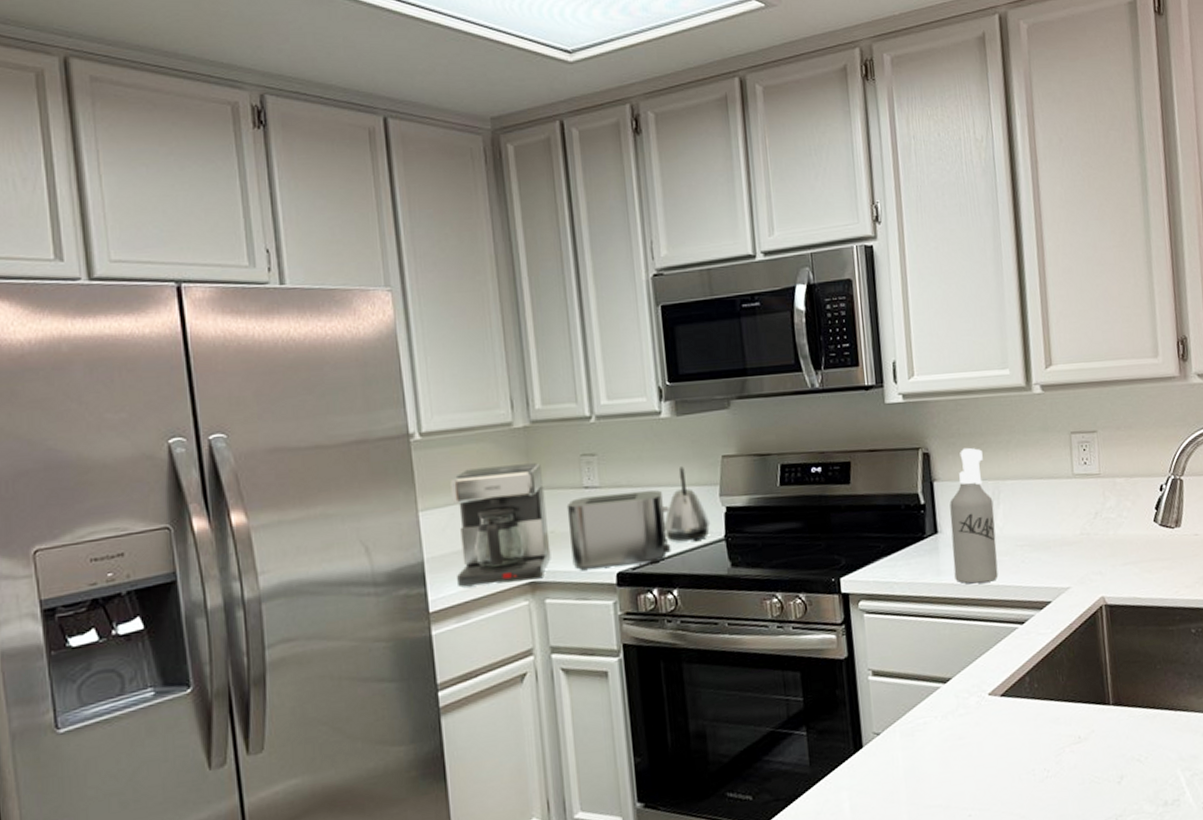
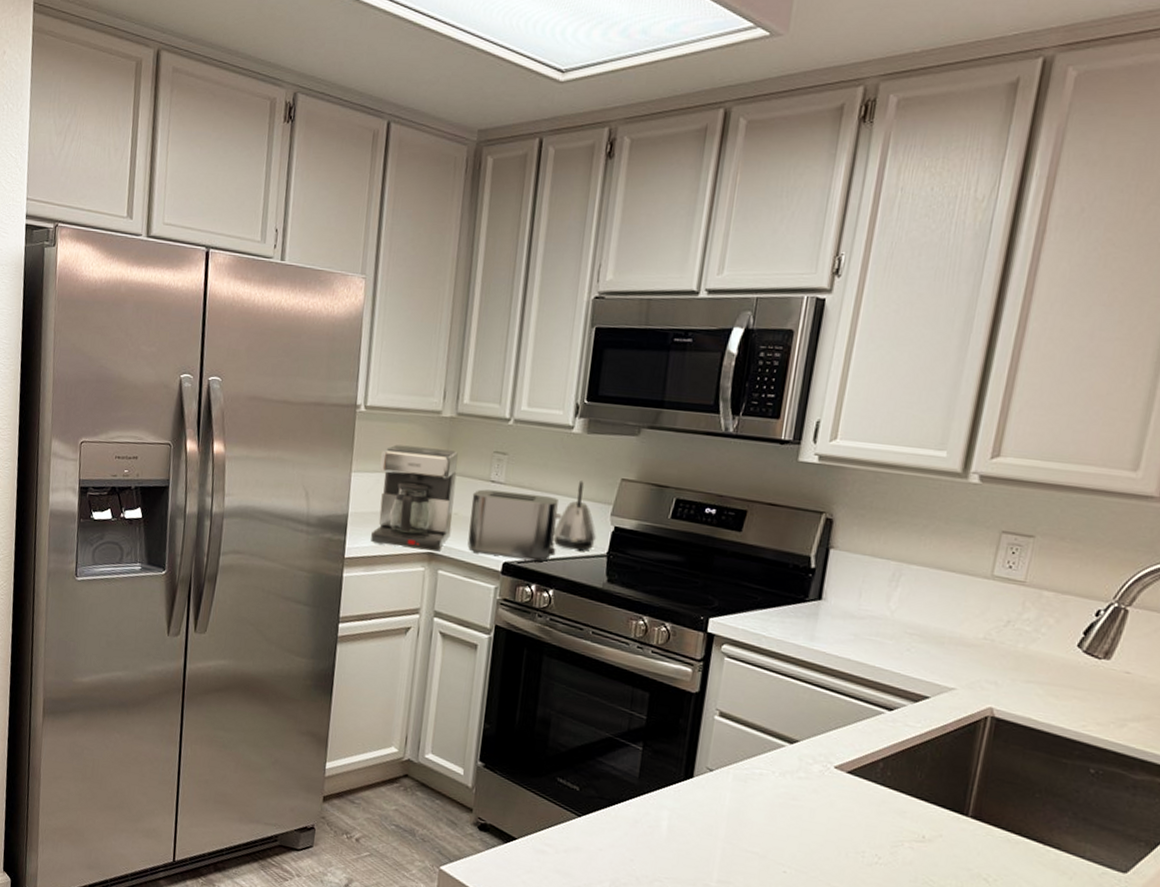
spray bottle: present [949,447,999,584] -> none [828,522,892,661]

